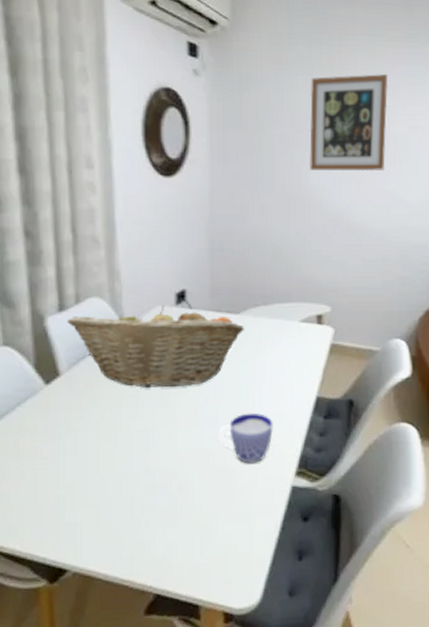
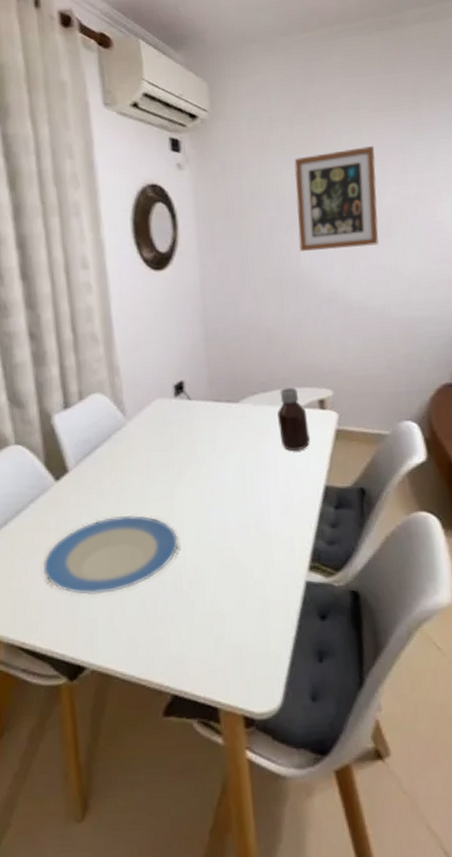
plate: none [26,420,172,500] -> present [42,515,179,596]
fruit basket: present [67,305,244,389] -> none [72,397,245,482]
cup: present [217,412,273,464] -> none [224,504,282,558]
bottle: none [277,302,306,362] -> present [277,387,310,451]

